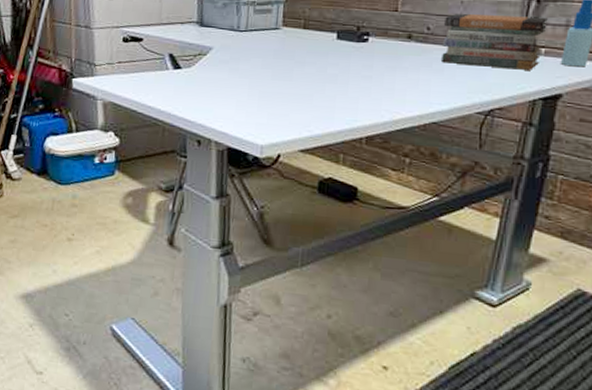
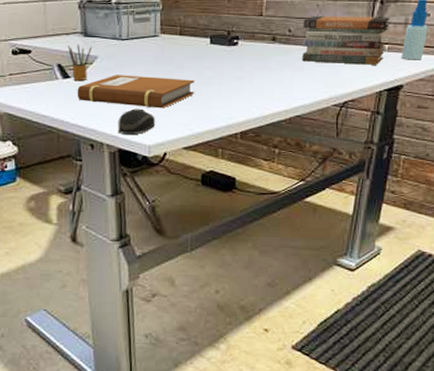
pencil box: none [181,33,207,72] -> present [67,43,92,80]
notebook: none [187,67,317,106] -> present [77,75,194,109]
computer mouse: none [228,104,271,133] -> present [117,108,156,135]

